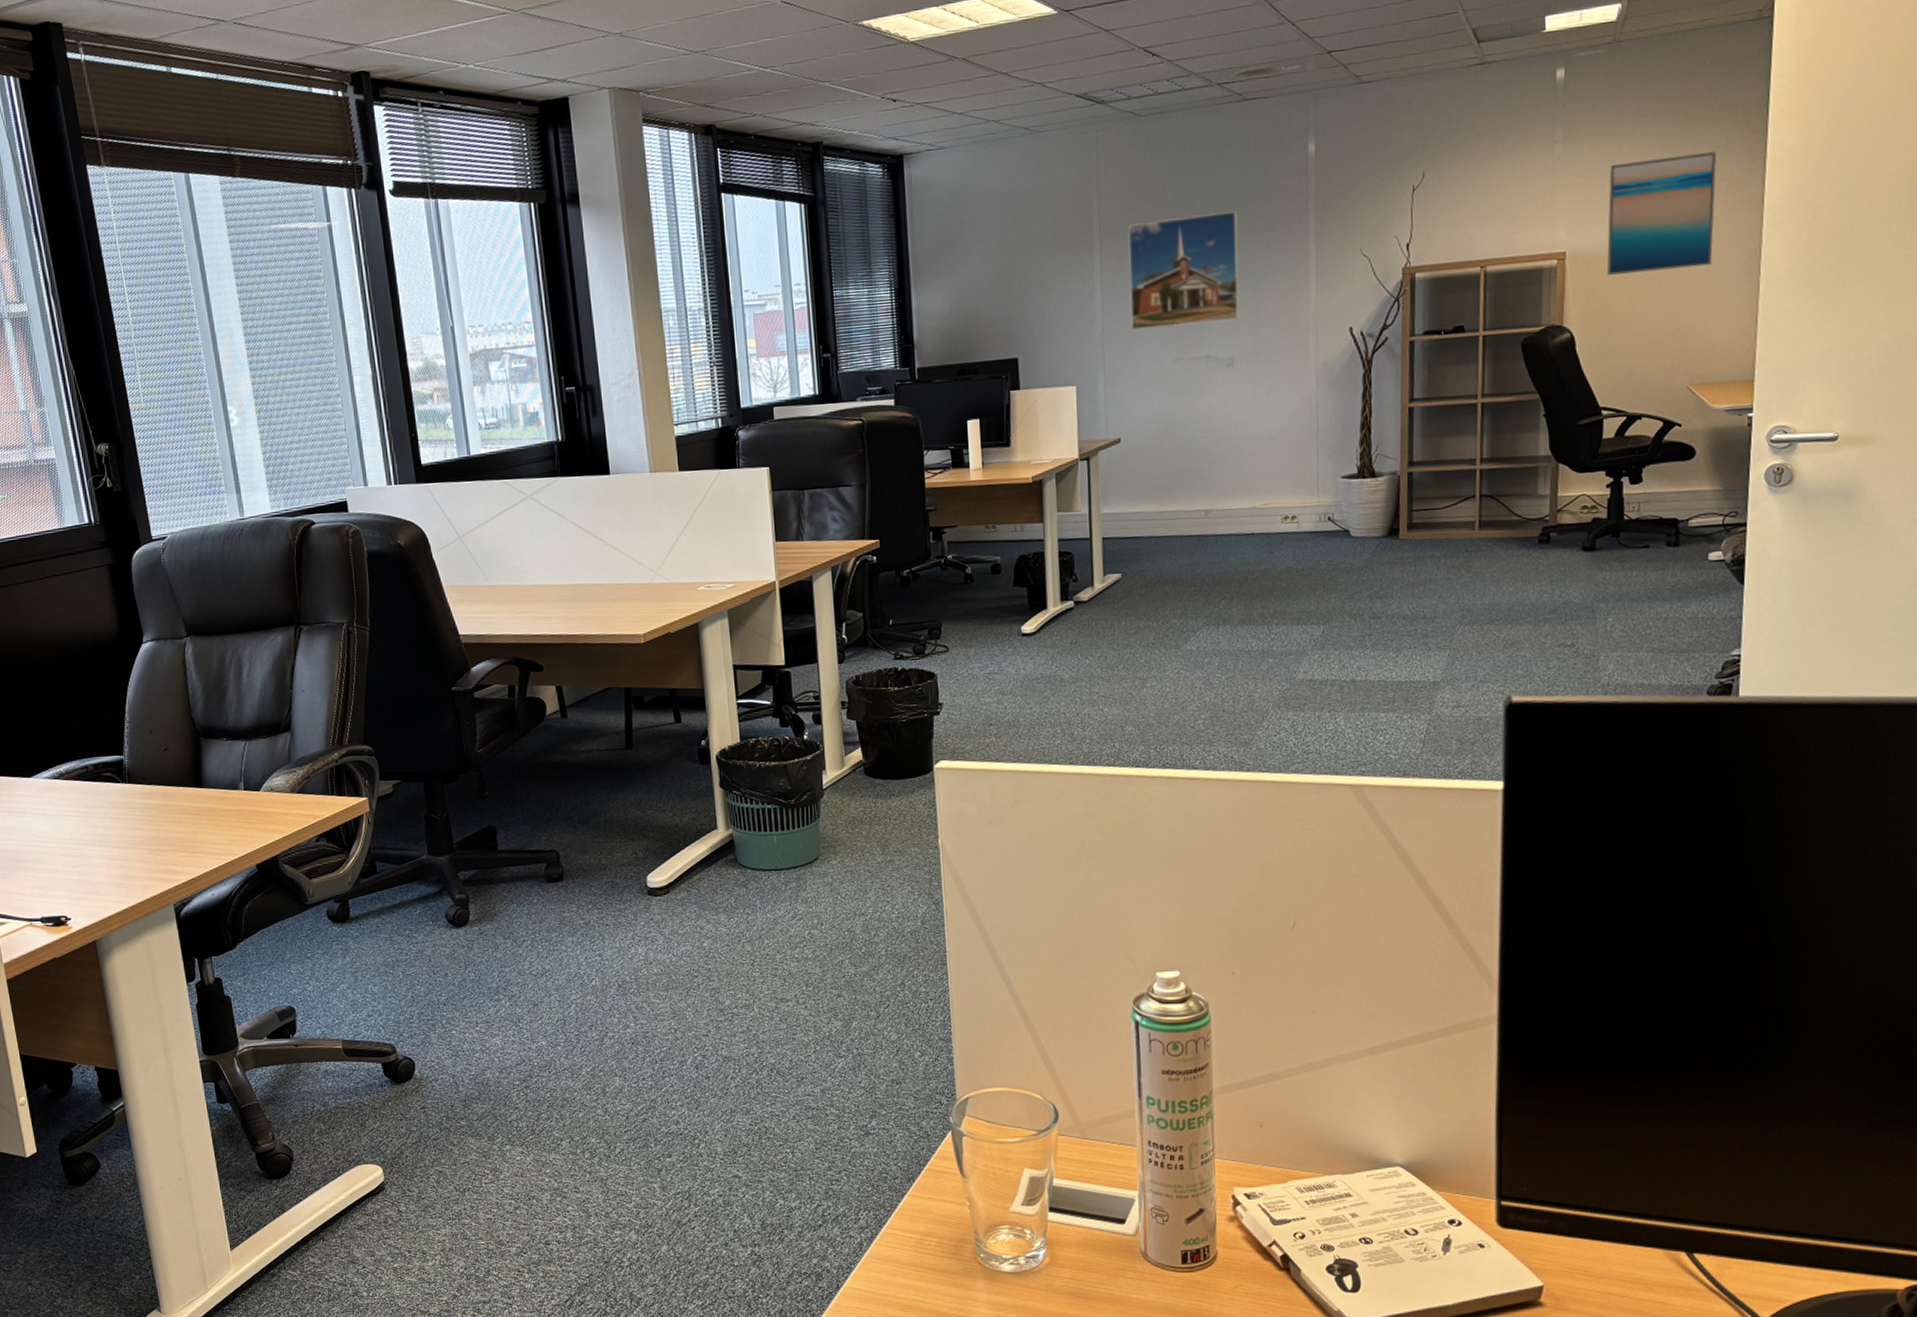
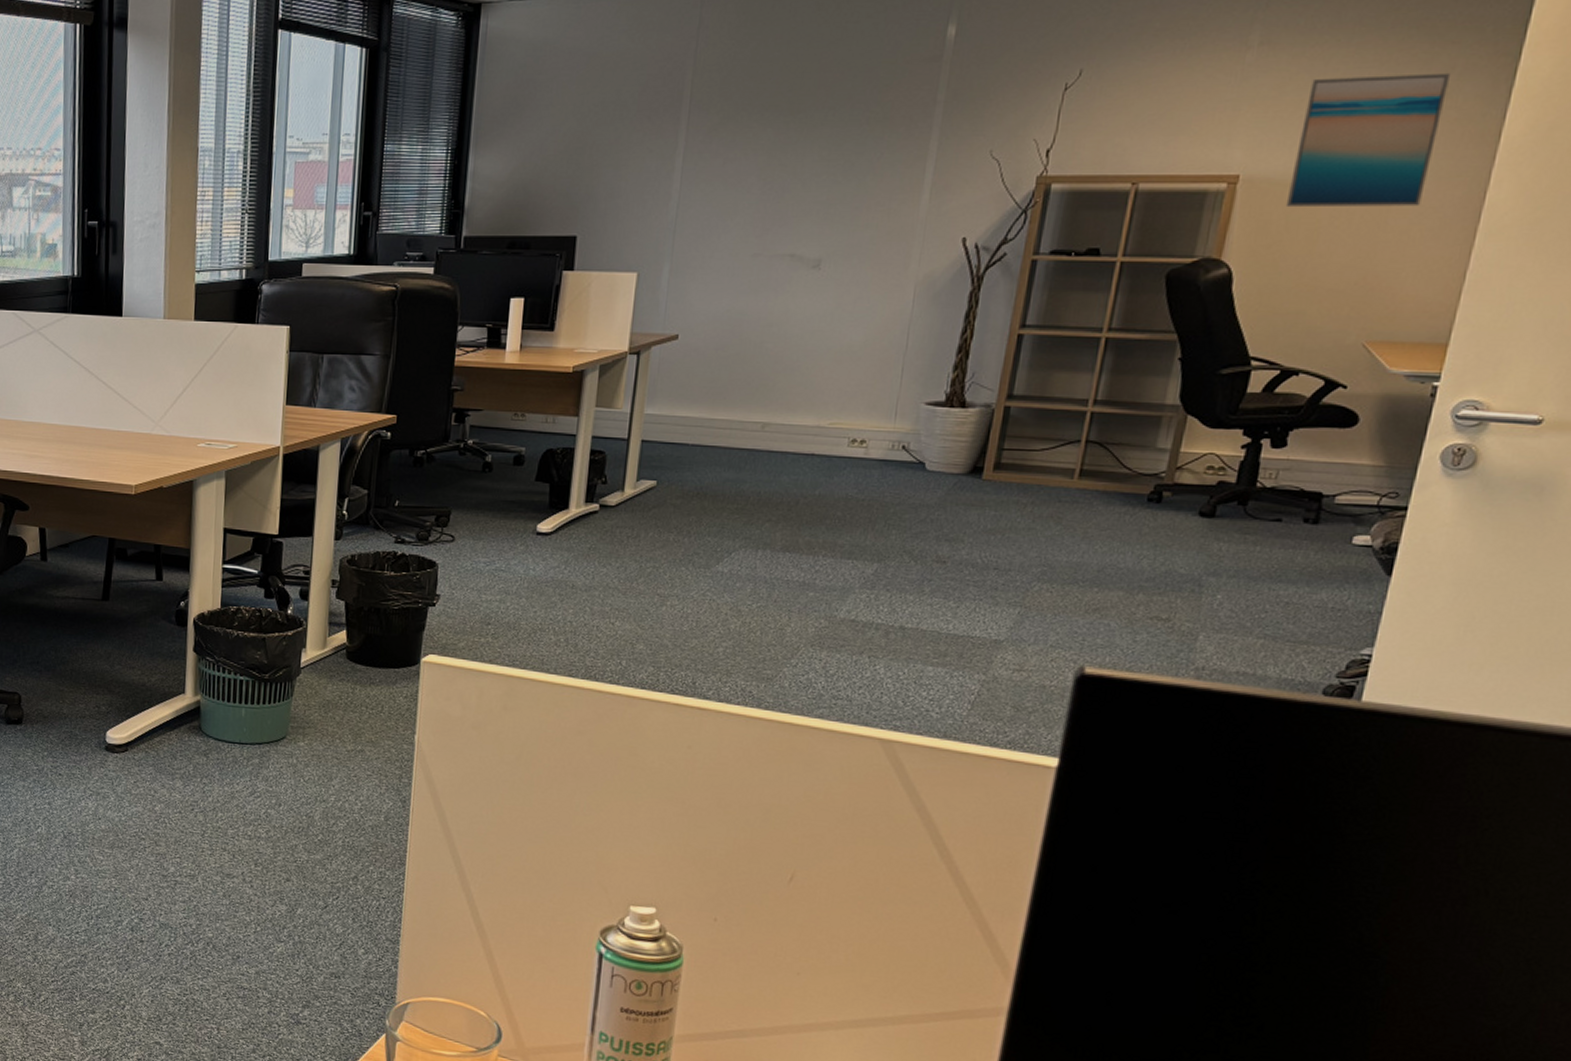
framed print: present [1128,211,1240,330] -> none [709,96,852,219]

